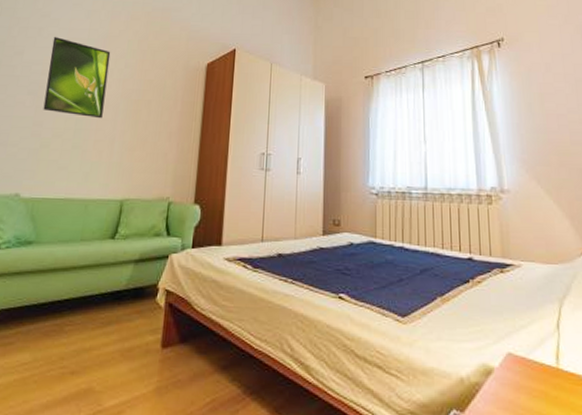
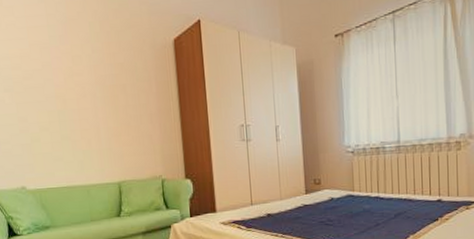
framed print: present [43,37,111,119] -> none [12,27,82,108]

